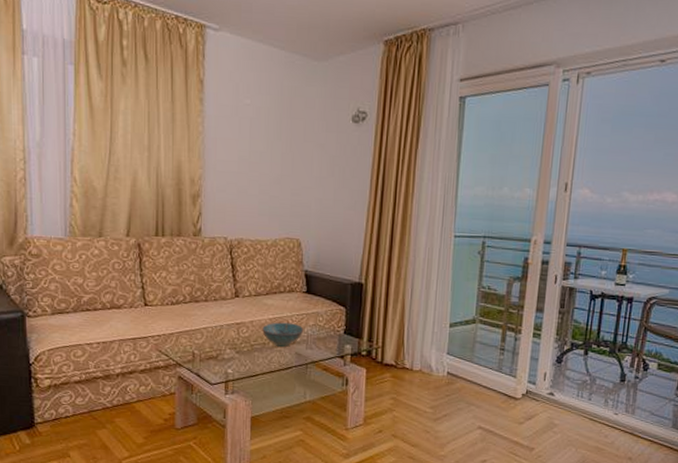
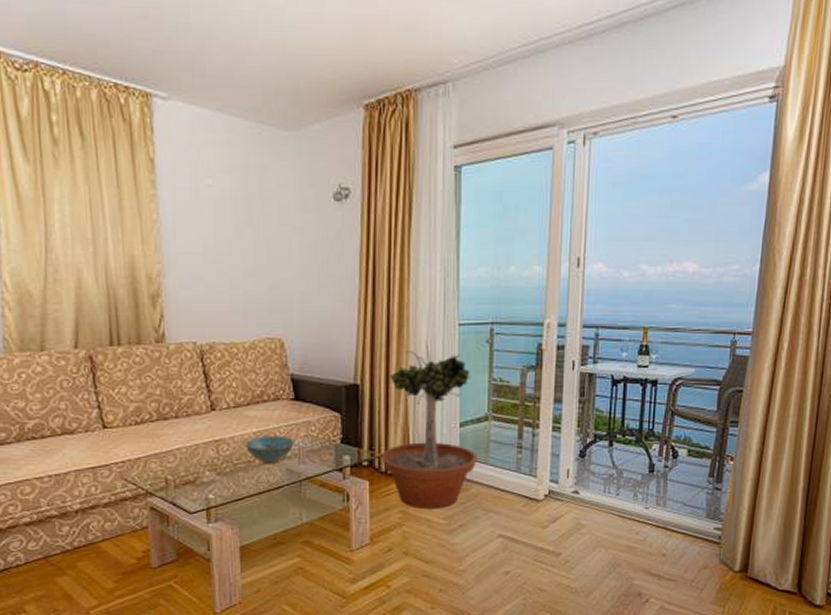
potted tree: none [378,249,464,399] -> present [381,341,478,510]

